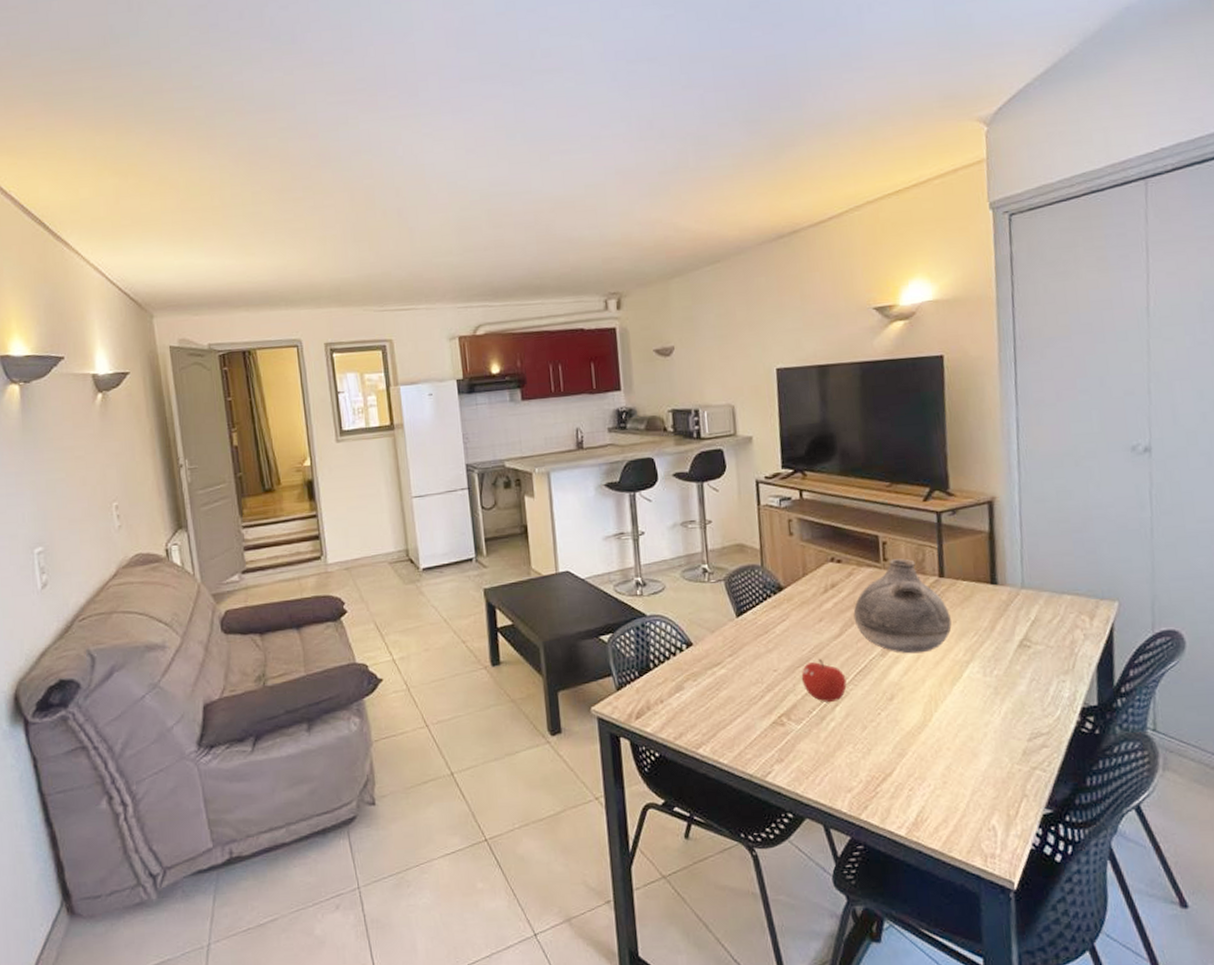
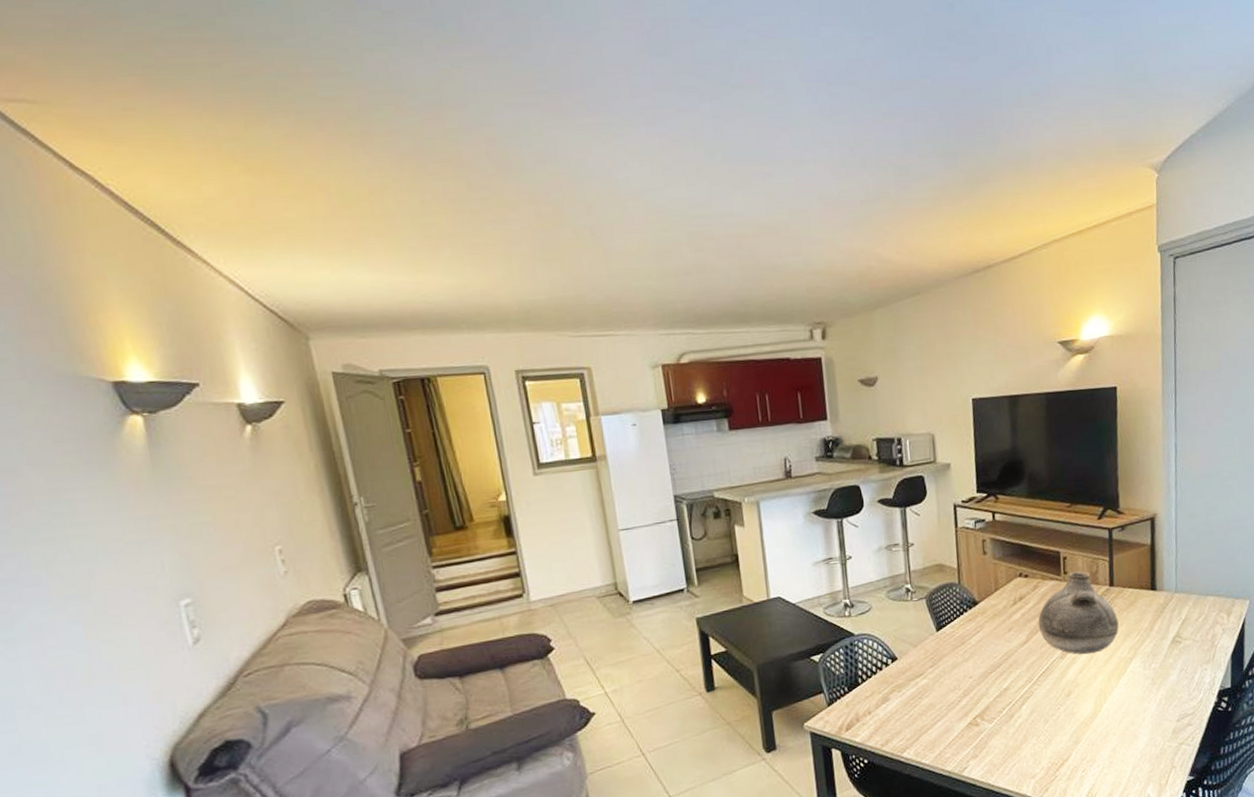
fruit: present [801,659,847,702] -> none [993,664,1032,702]

